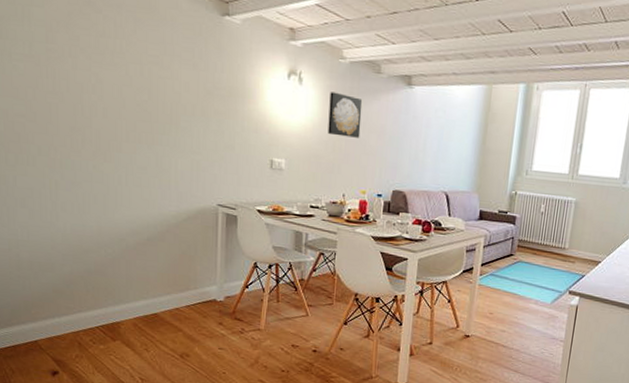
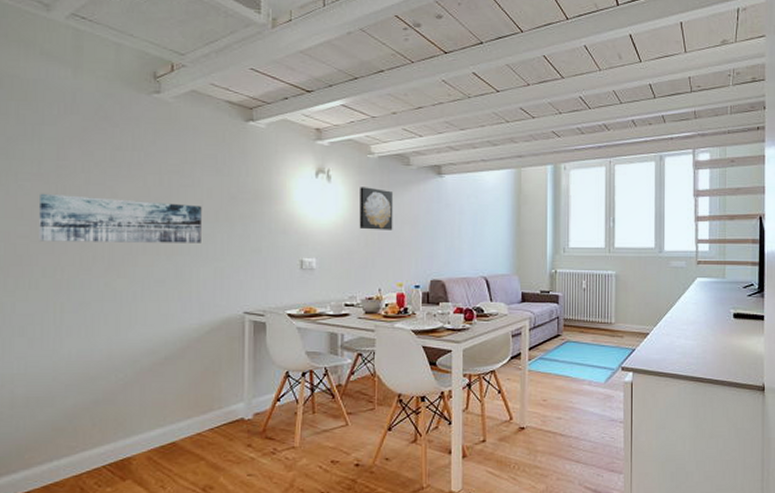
wall art: none [31,74,180,136] -> present [38,193,202,243]

